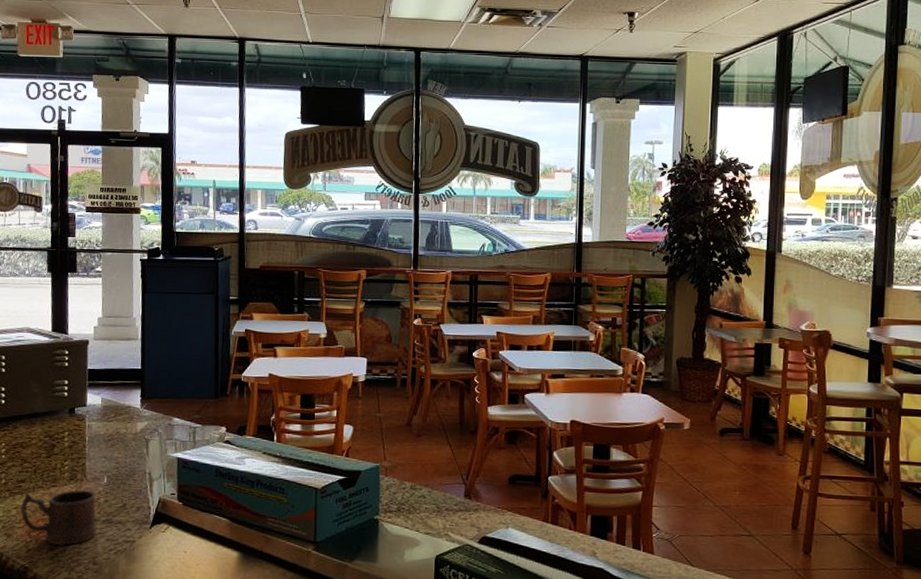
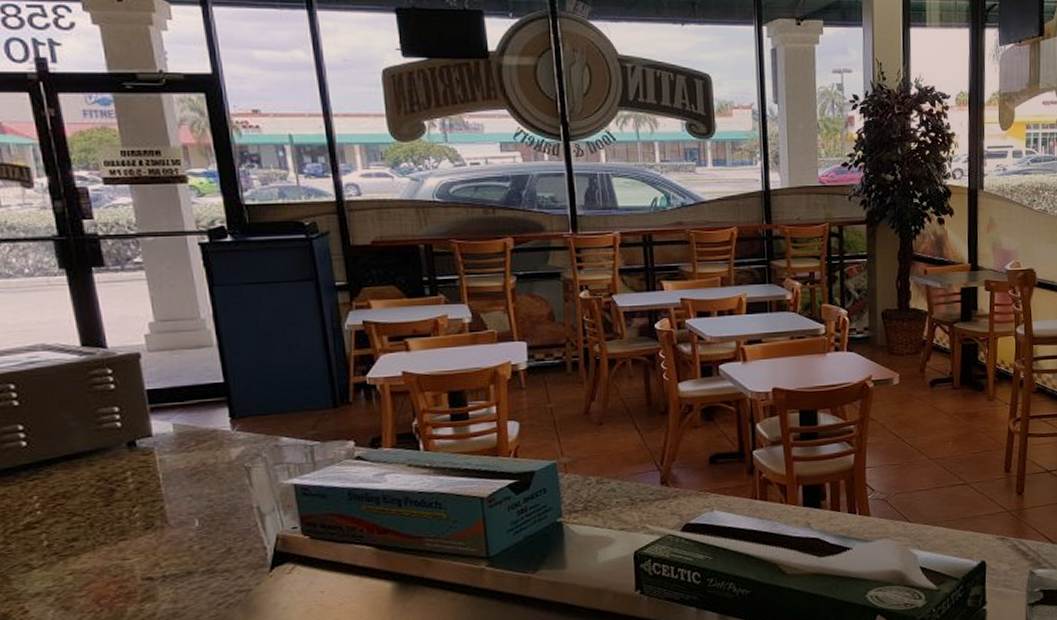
mug: present [20,490,97,545] -> none [78,538,196,610]

